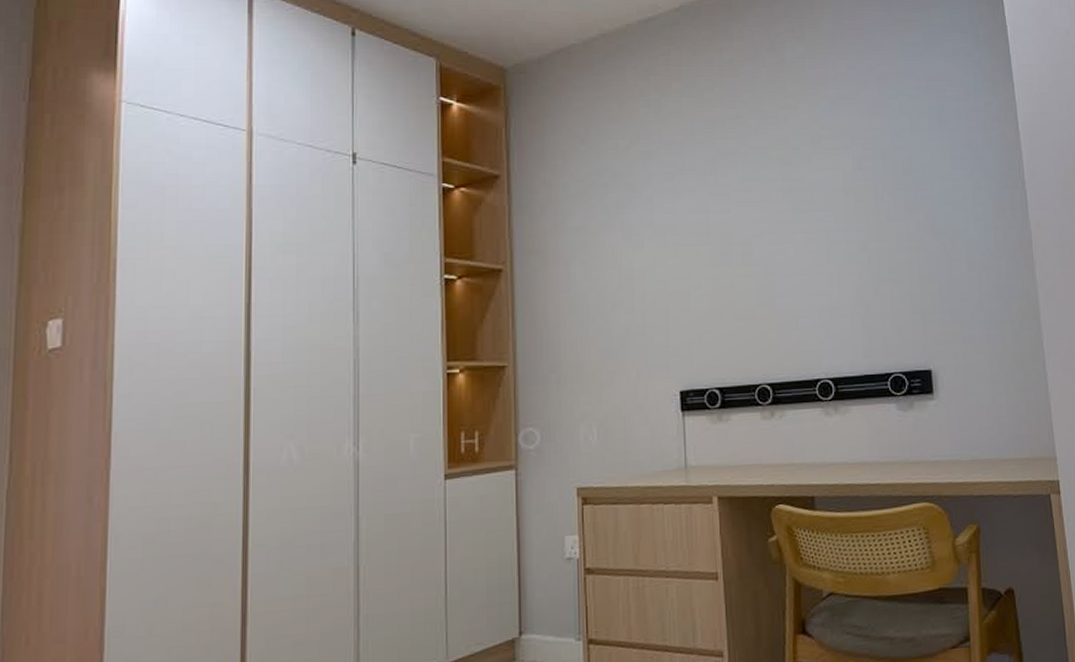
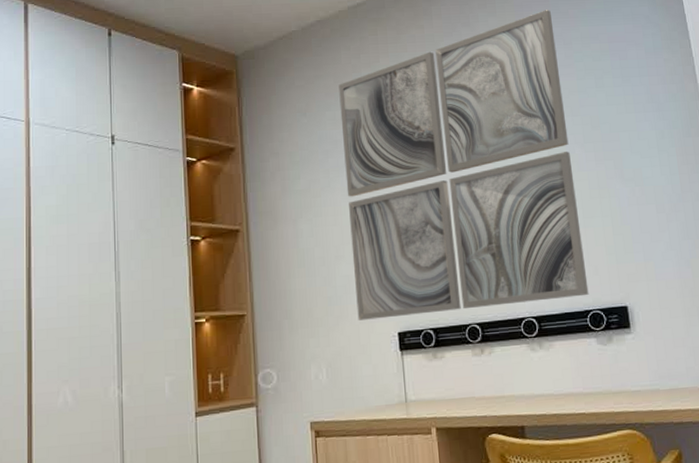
wall art: none [623,39,891,377] -> present [338,10,589,321]

